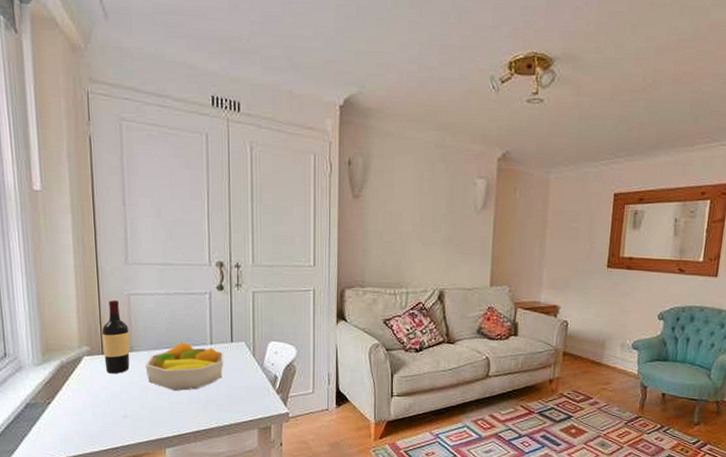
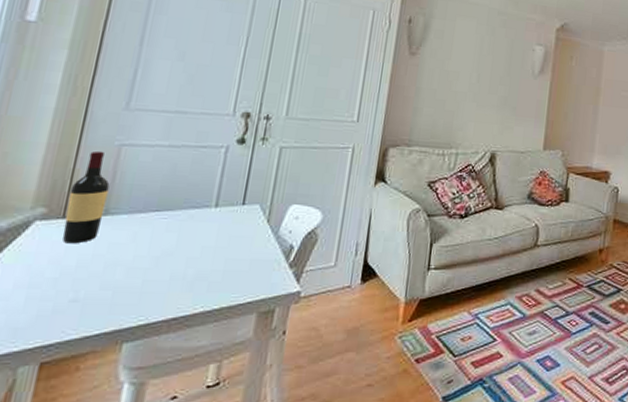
fruit bowl: present [145,342,224,391] -> none [119,204,231,265]

